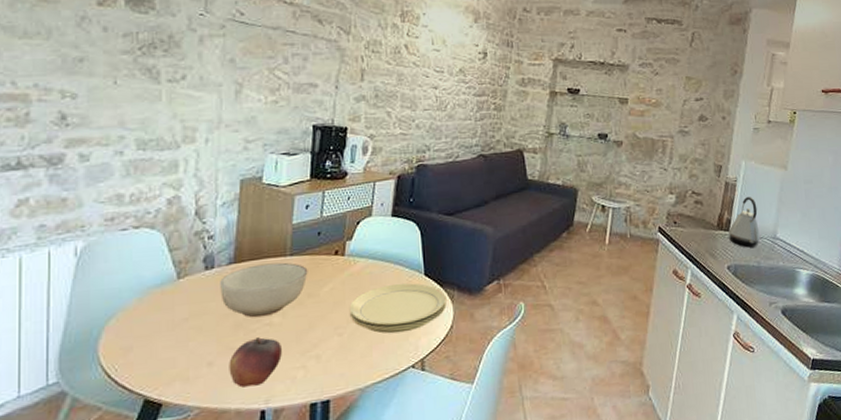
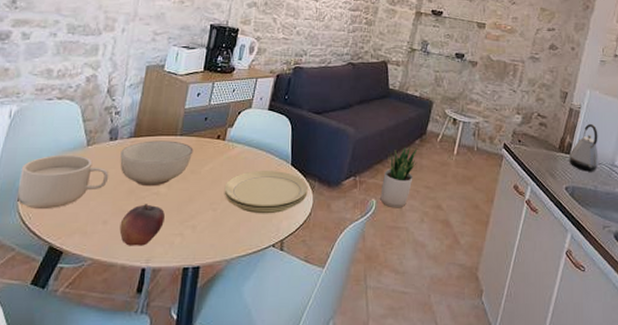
cup: none [97,290,209,359] -> present [17,154,109,208]
planter: none [528,241,567,310] -> present [380,147,418,208]

